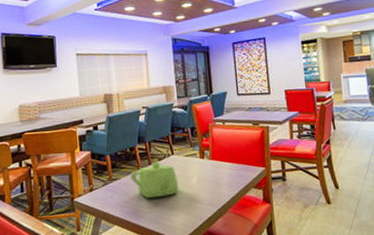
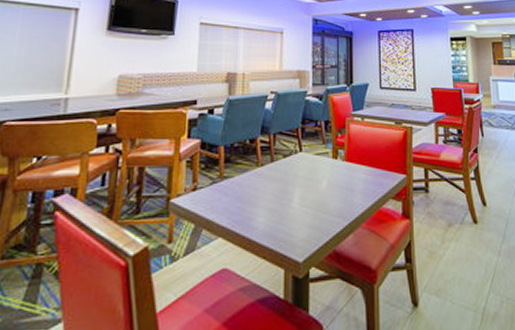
teapot: present [129,161,179,199] -> none [245,159,305,205]

